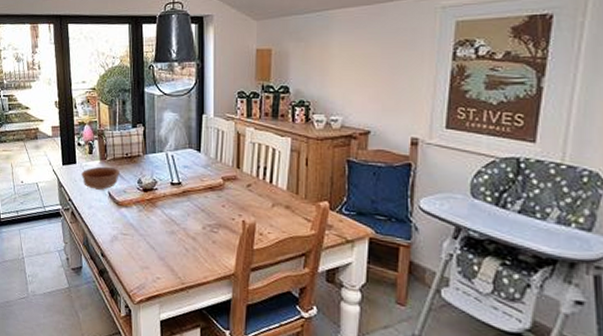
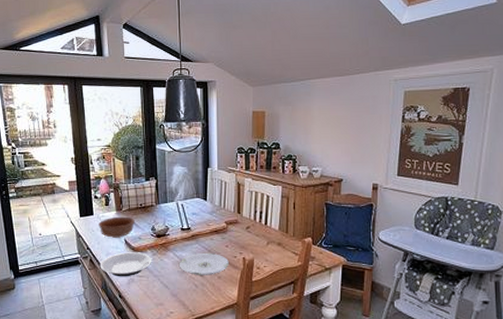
plate: none [81,206,138,234] -> present [100,252,152,277]
plate: none [167,212,225,239] -> present [178,252,229,275]

